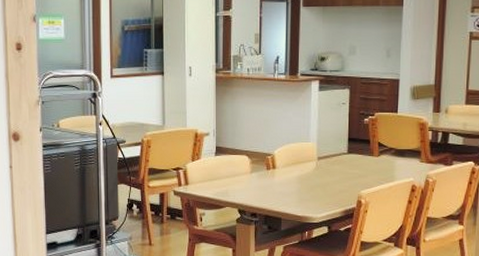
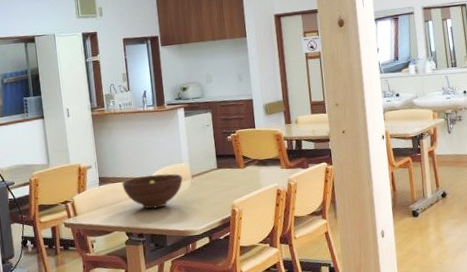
fruit bowl: none [240,151,307,188] -> present [122,173,183,209]

